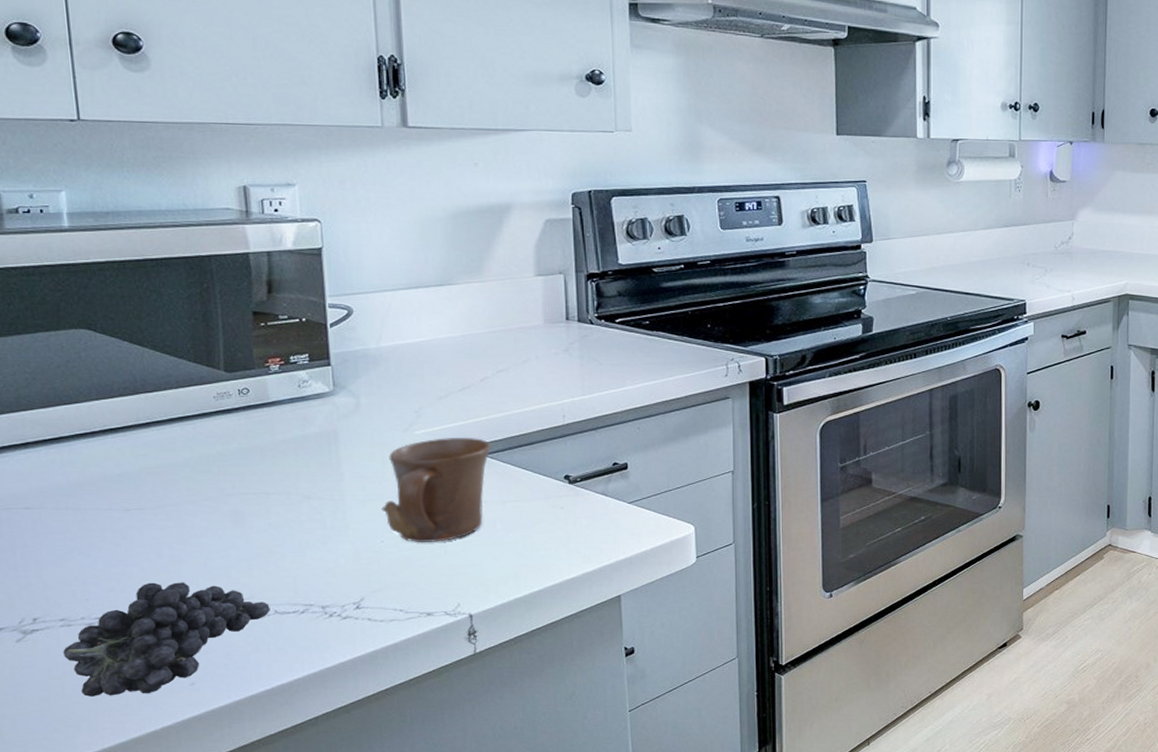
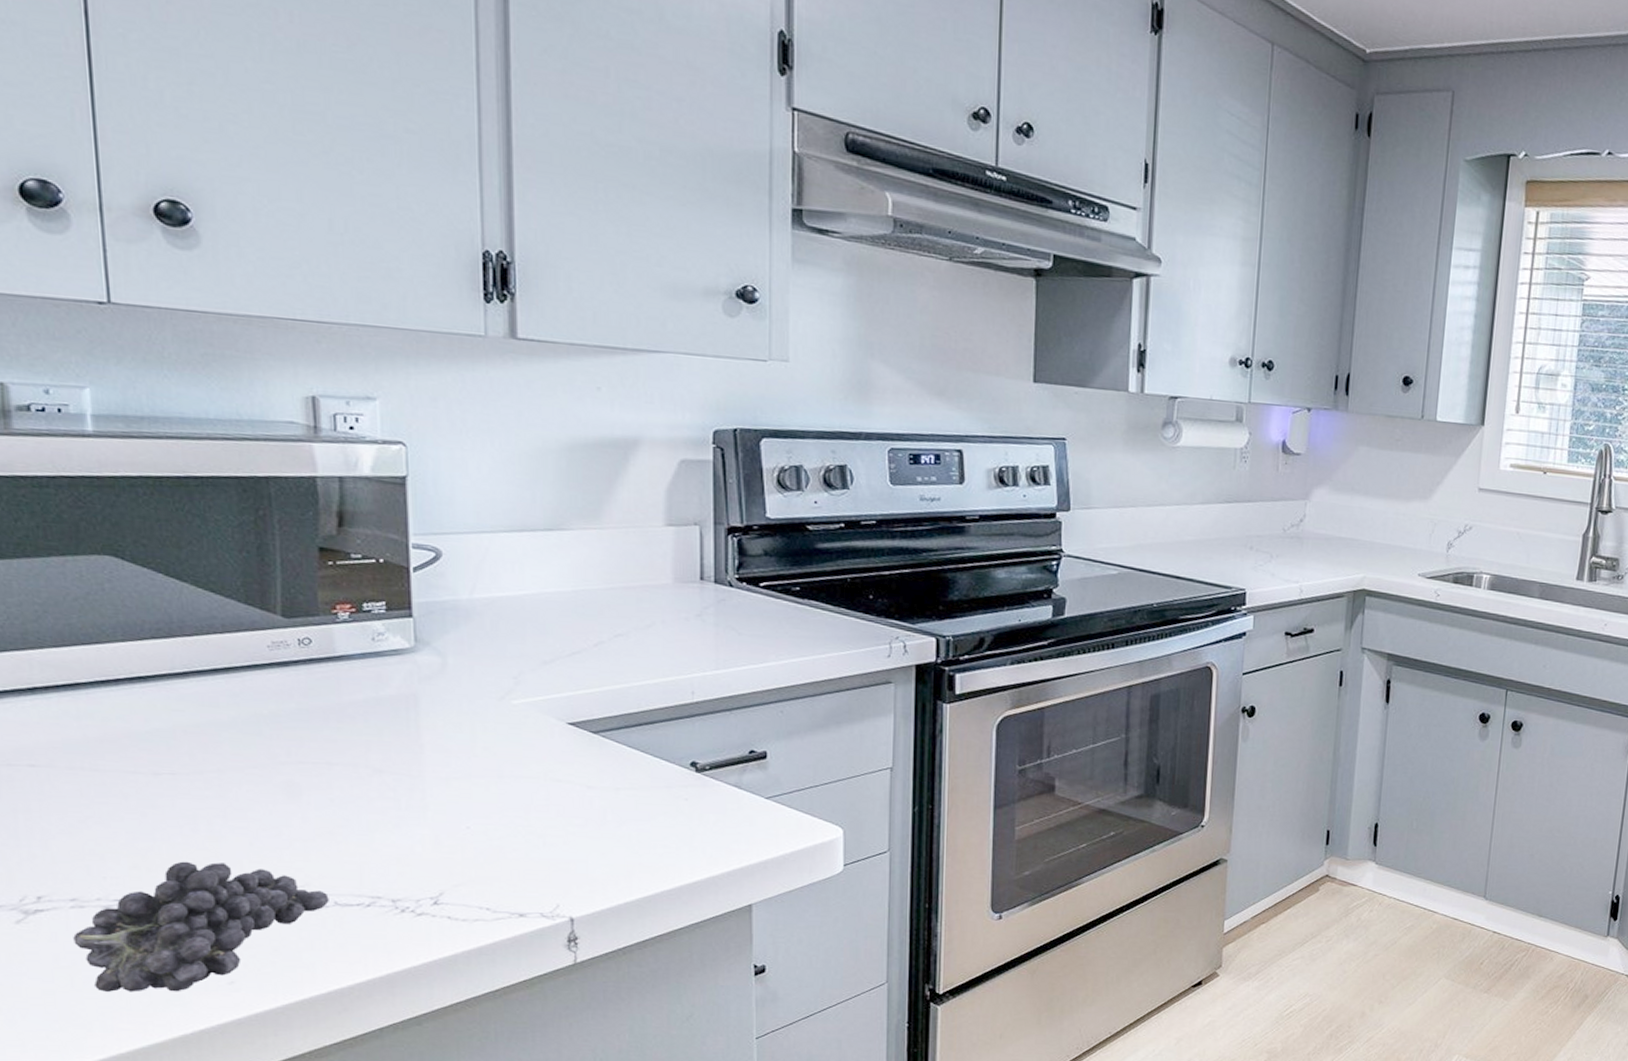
mug: present [381,438,491,543] -> none [468,710,604,832]

